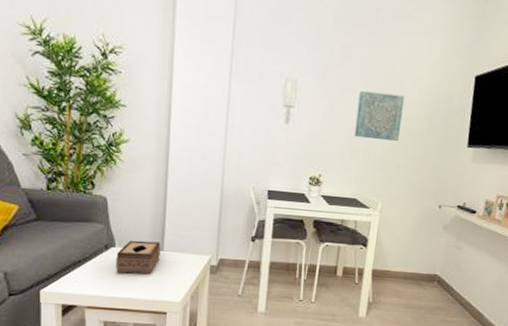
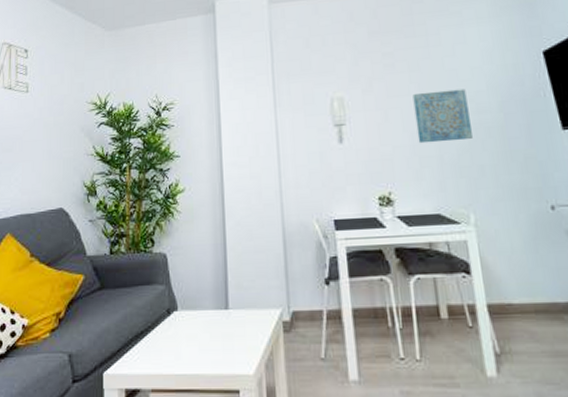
tissue box: present [116,240,161,274] -> none [179,298,226,342]

